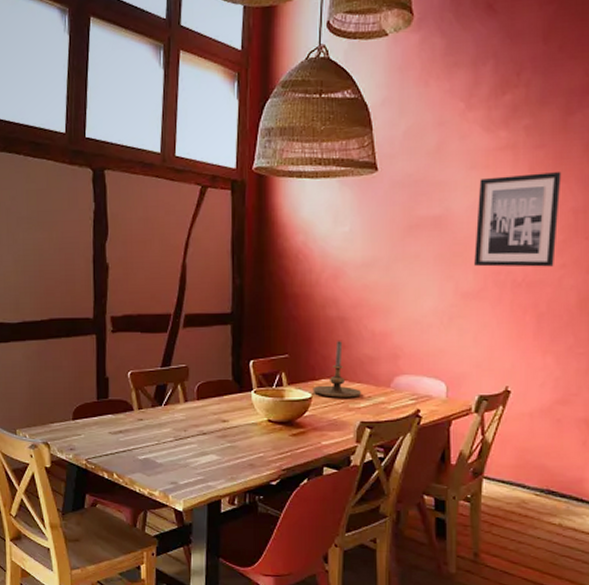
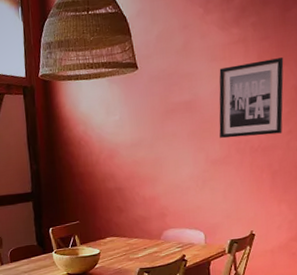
candle holder: present [313,341,362,398] -> none [100,207,139,252]

